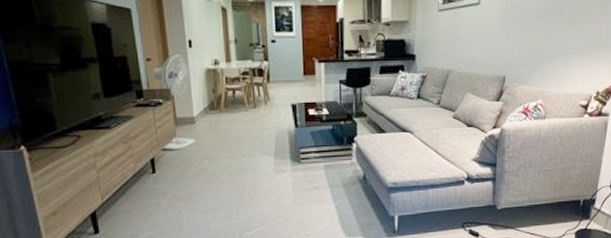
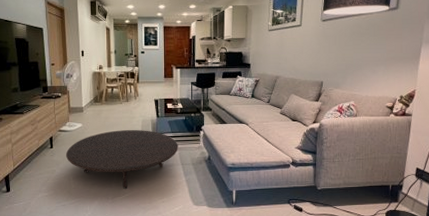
table: none [174,144,325,221] -> present [66,130,178,189]

